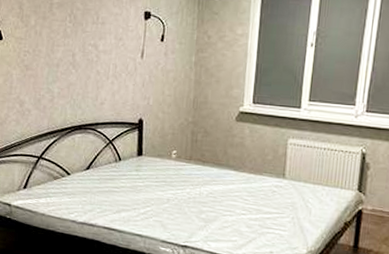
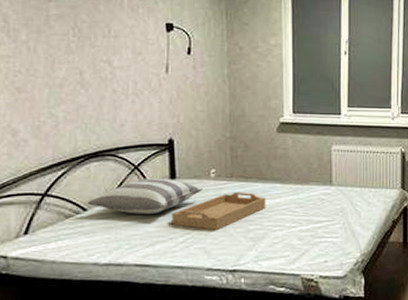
pillow: none [71,152,165,186] -> present [87,178,203,215]
serving tray: none [135,174,220,207] -> present [171,192,266,230]

